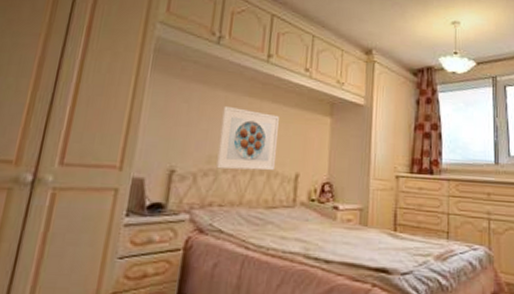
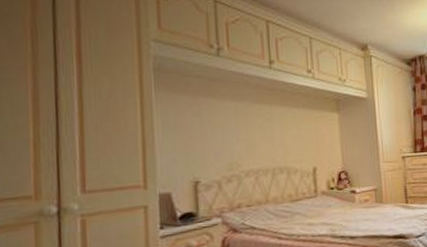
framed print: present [215,105,279,171] -> none [234,114,294,174]

